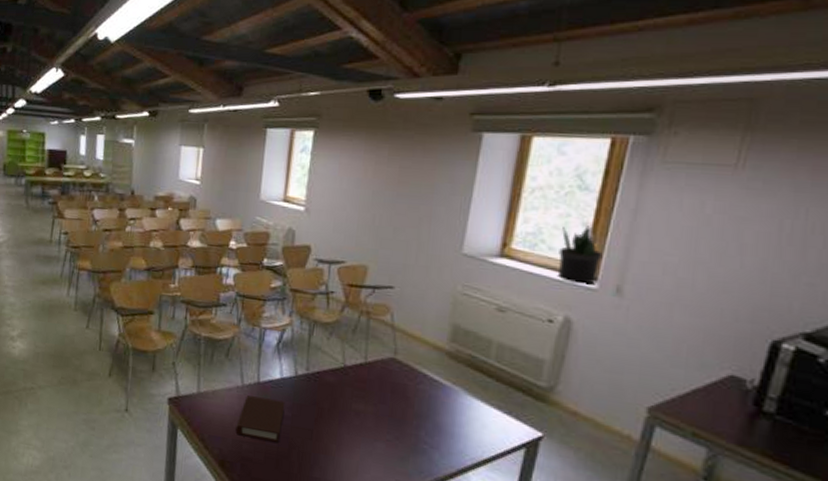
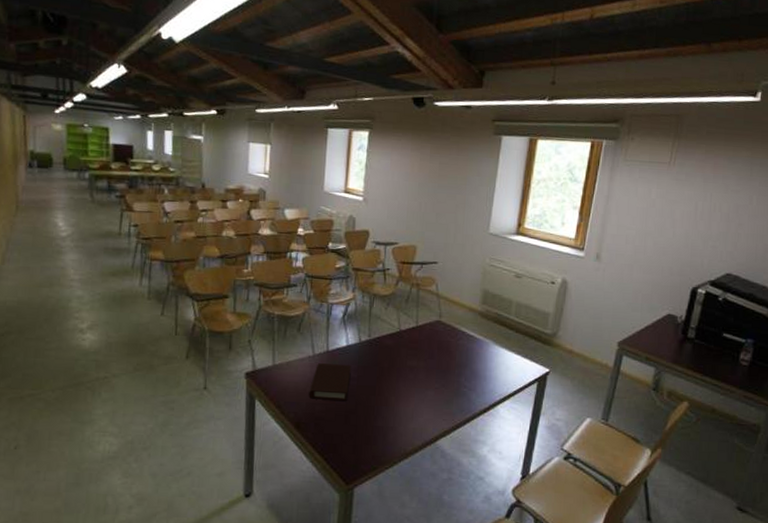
planter: present [558,226,603,285] -> none [557,209,587,253]

